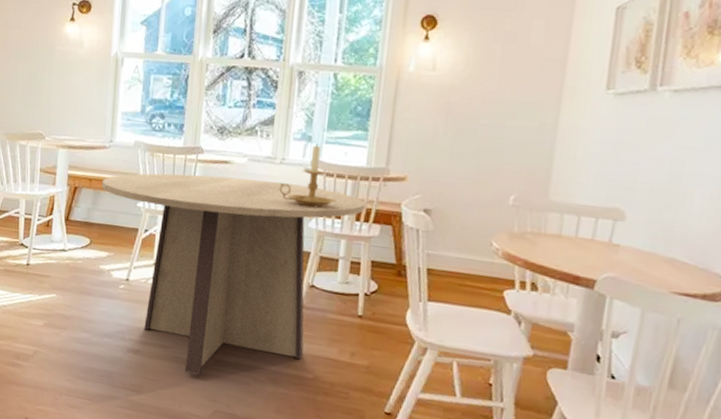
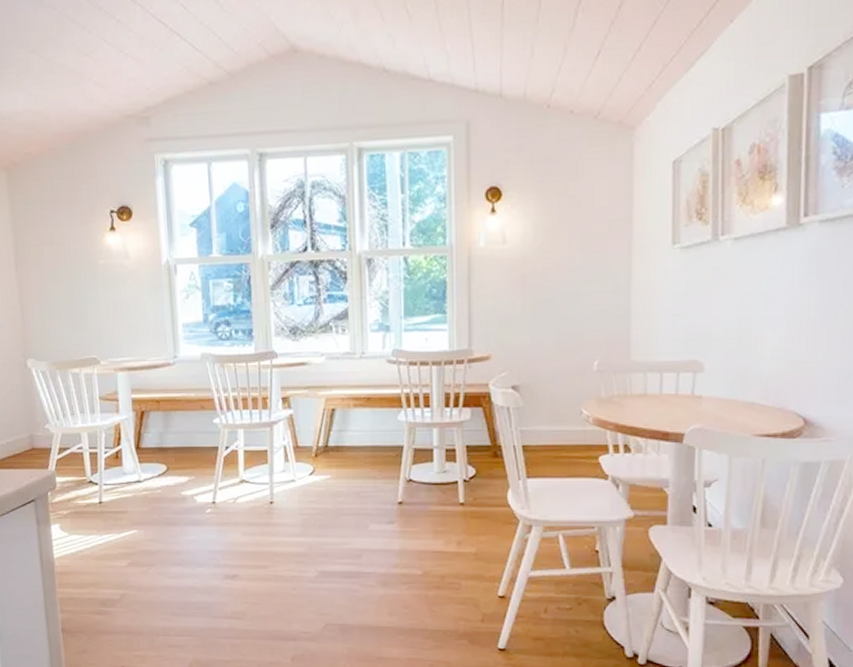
dining table: present [101,173,366,375] -> none [170,378,454,590]
candle holder: present [278,144,337,207] -> none [361,333,423,399]

